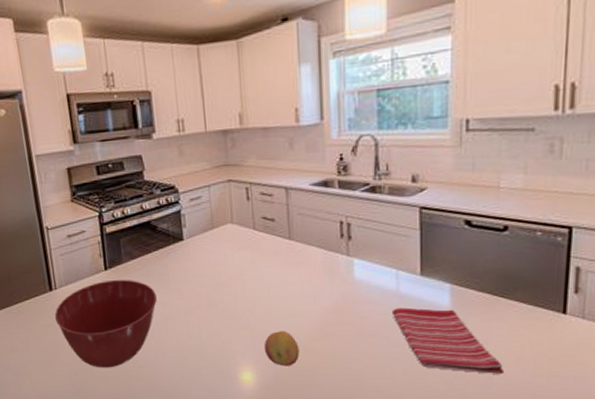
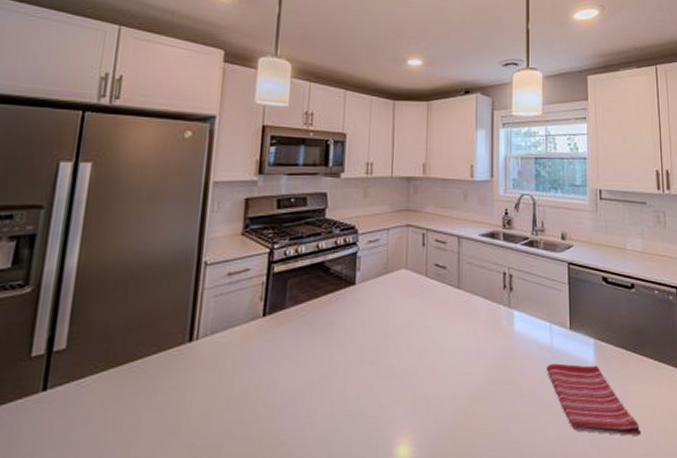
mixing bowl: present [54,279,157,368] -> none [185,328,316,449]
fruit: present [263,331,299,366] -> none [424,391,460,436]

